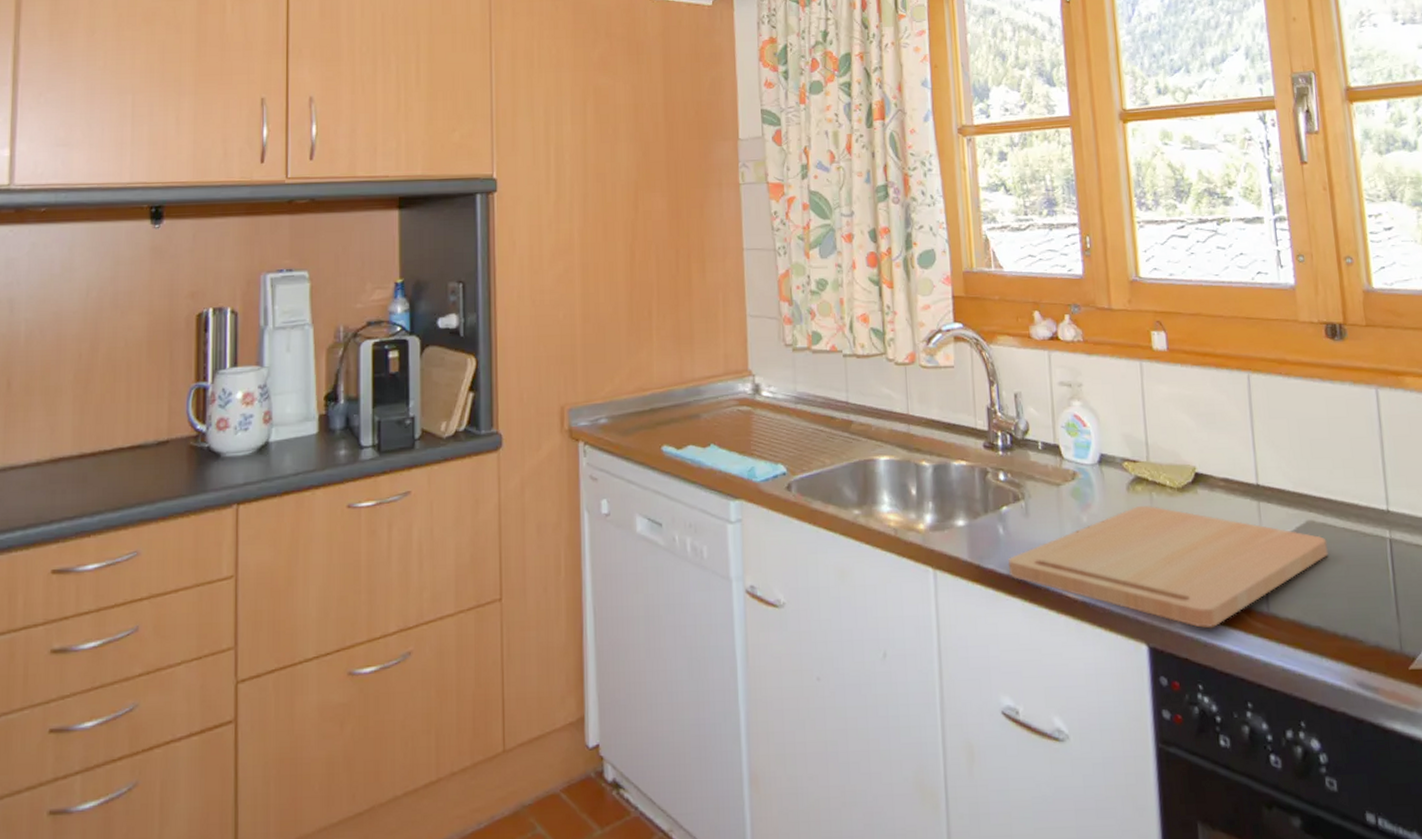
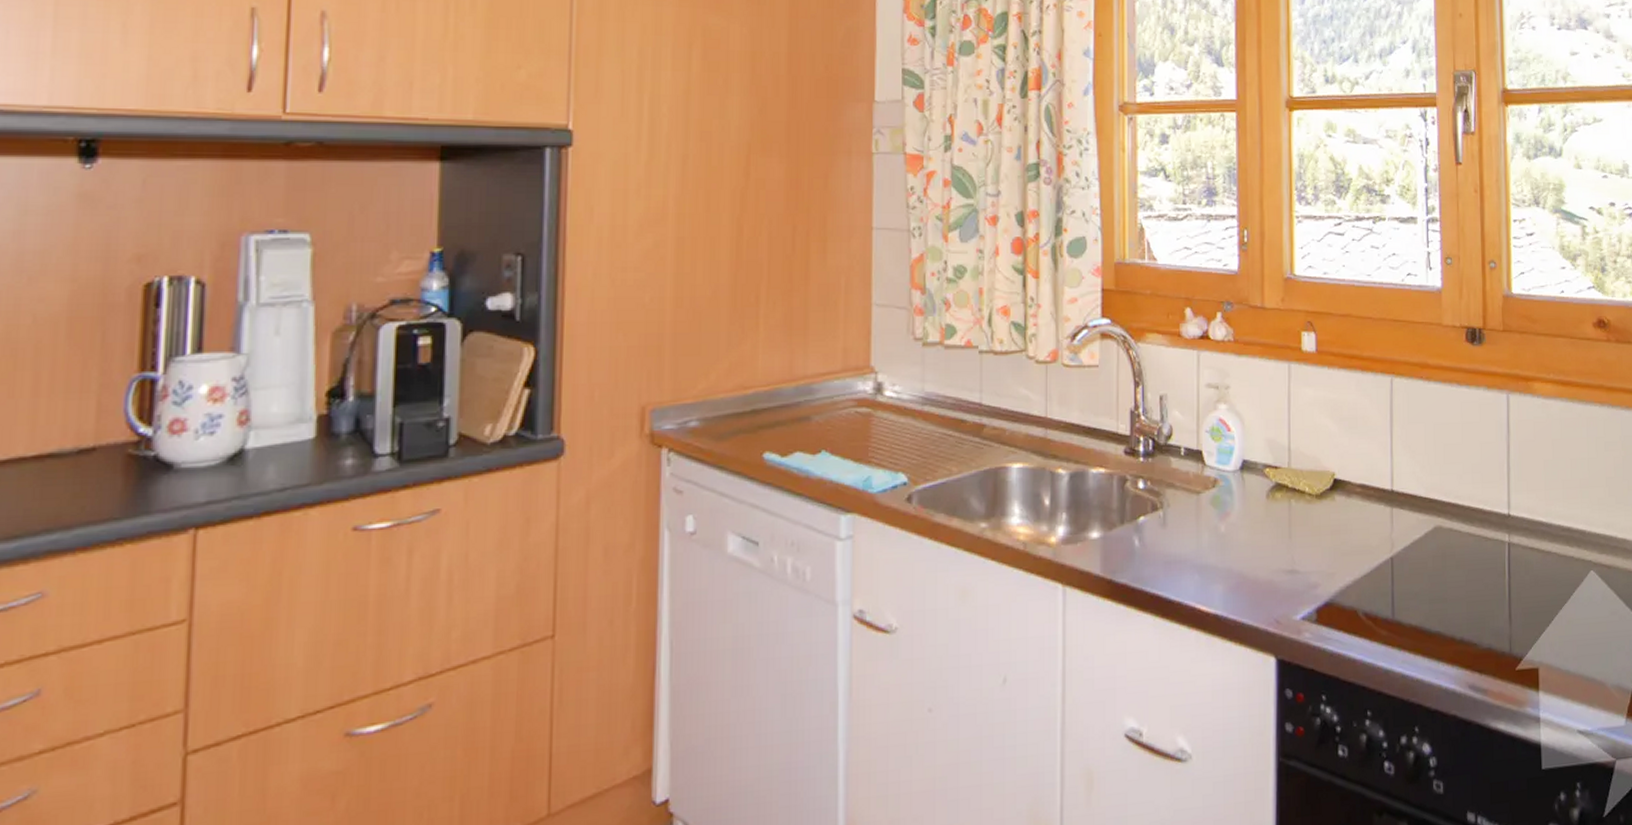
cutting board: present [1007,505,1328,629] -> none [1141,512,1452,638]

